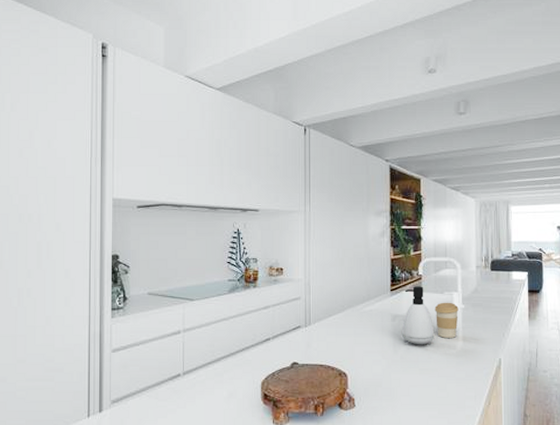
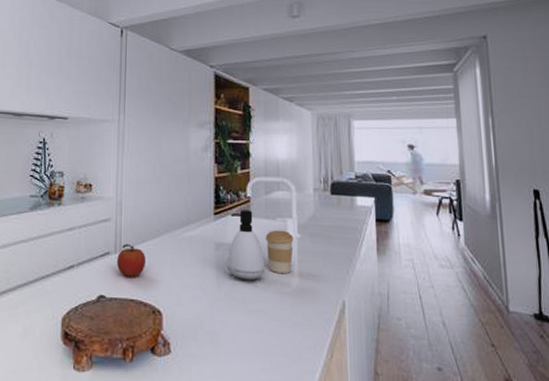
fruit: none [306,318,332,346] -> present [116,243,146,277]

